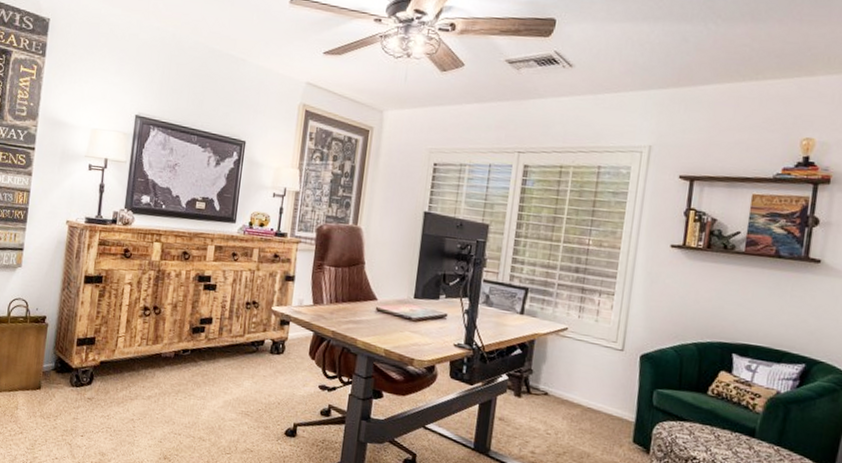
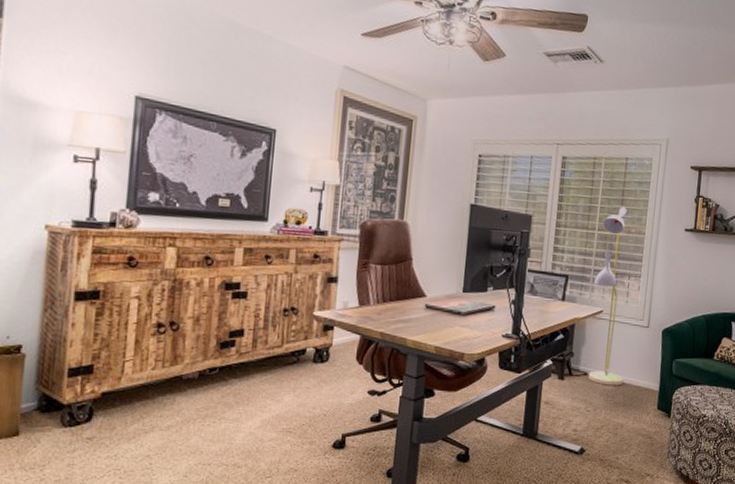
floor lamp: none [548,218,599,411] -> present [588,206,627,386]

